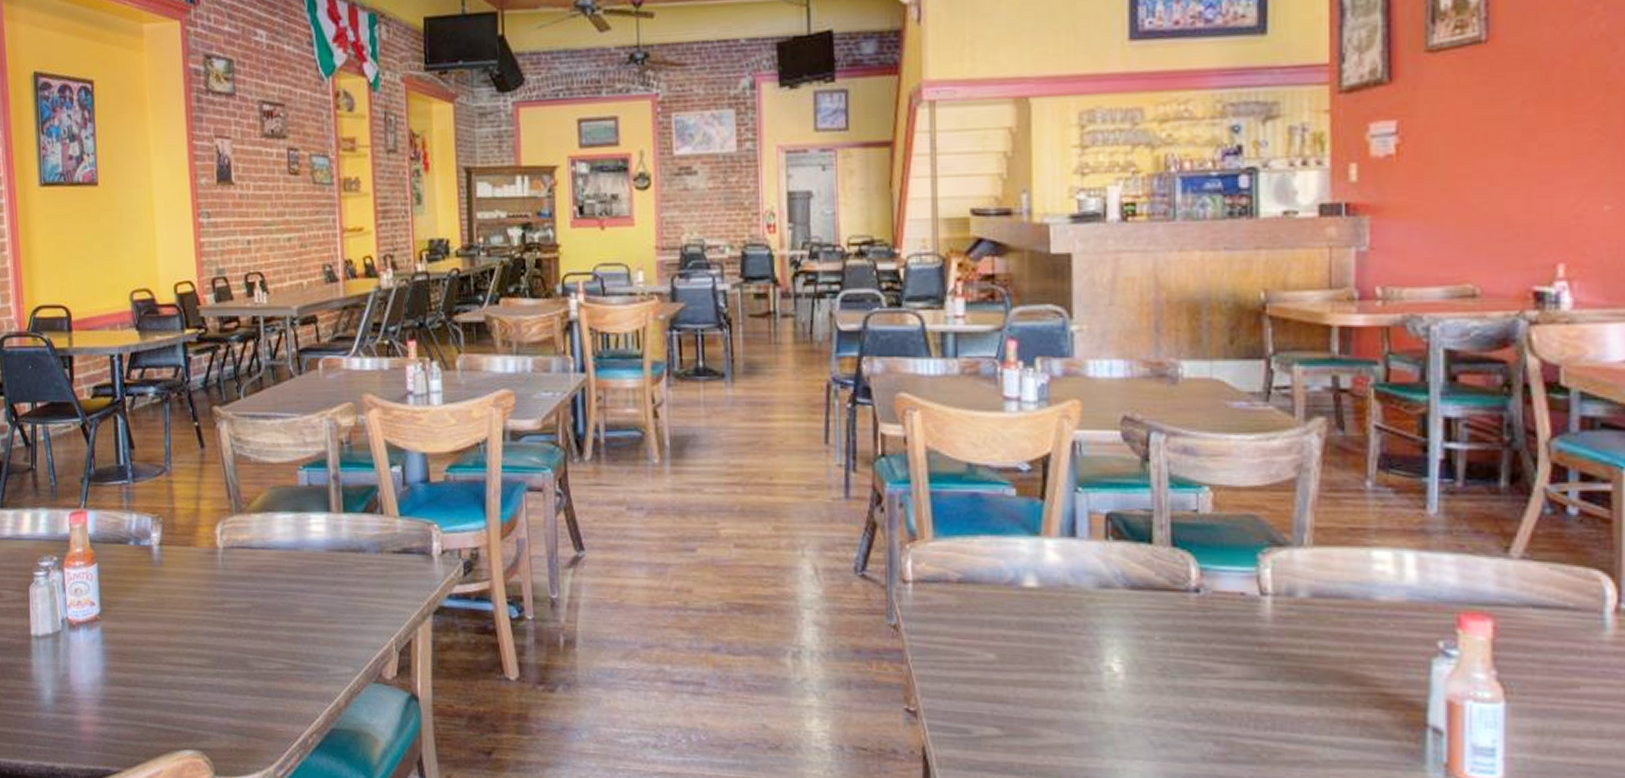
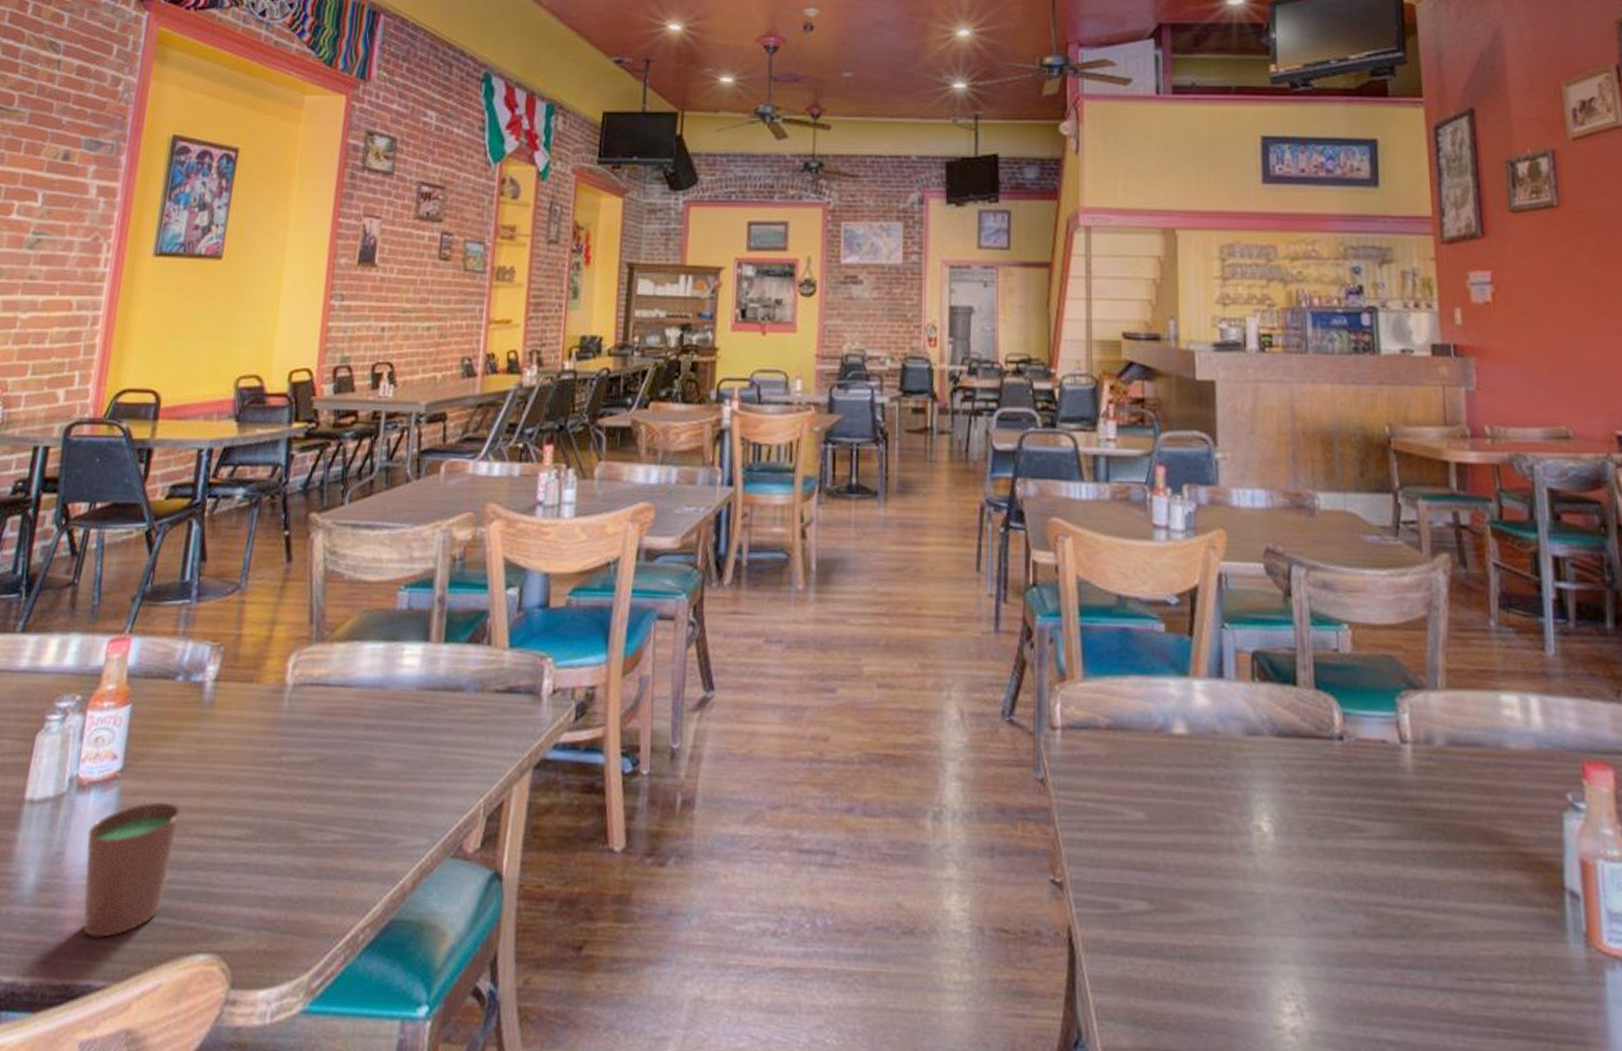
cup: none [84,638,153,737] -> present [82,802,182,938]

